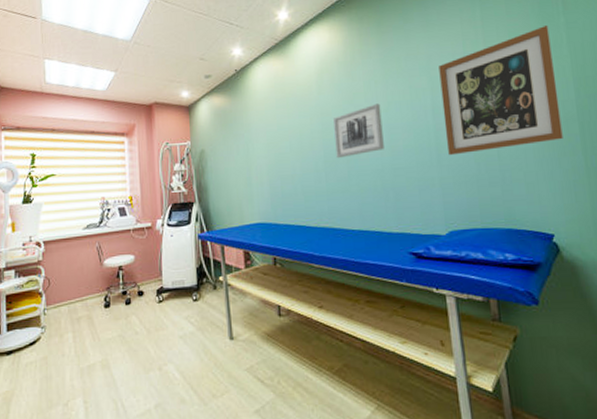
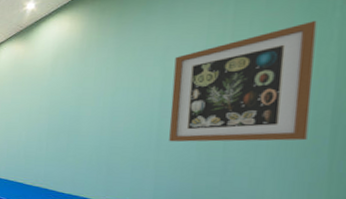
wall art: present [333,103,384,159] -> none [59,88,108,133]

